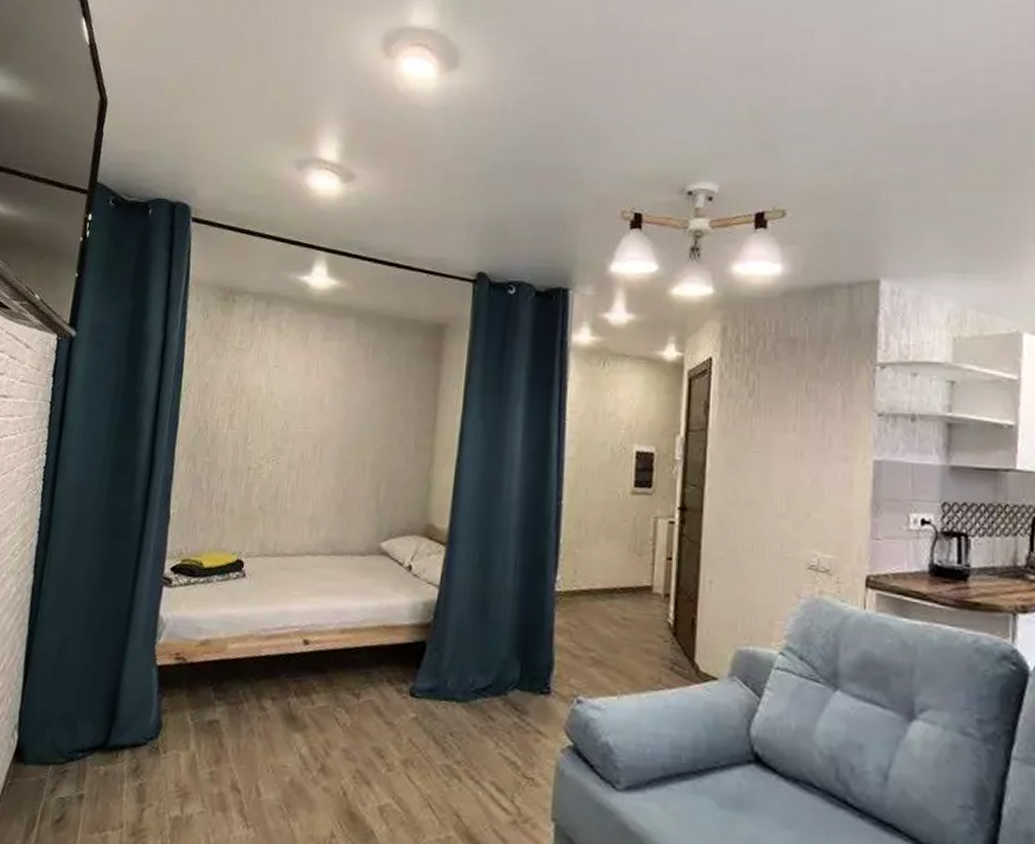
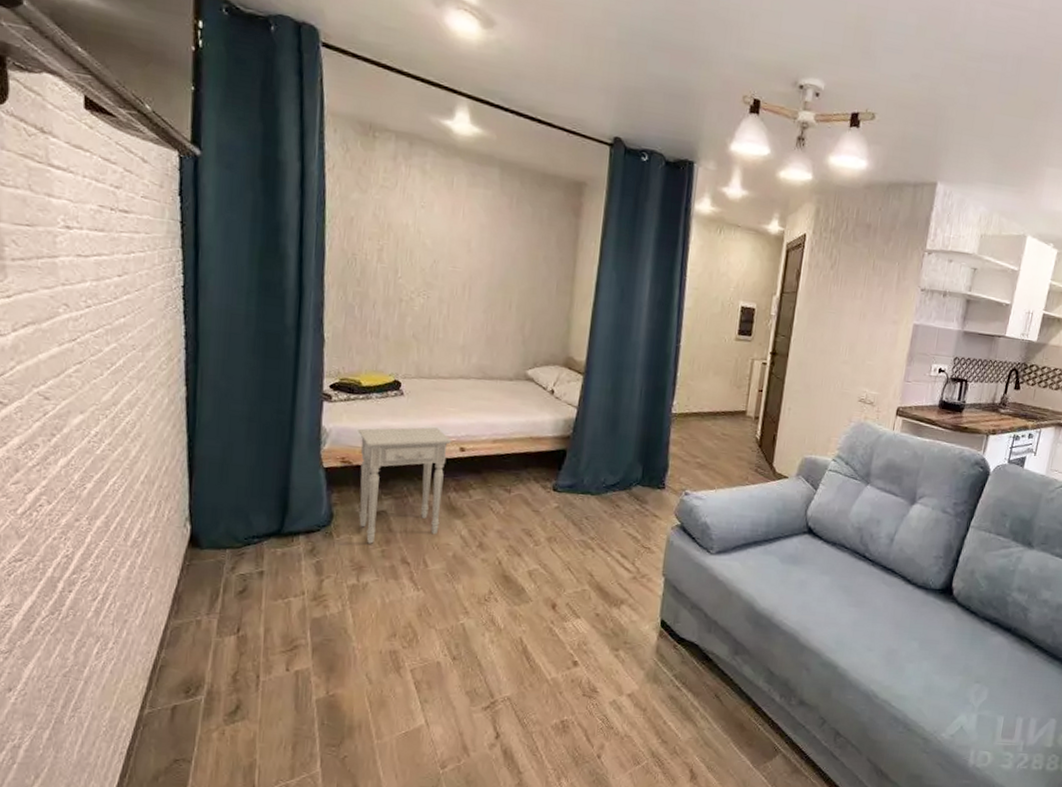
nightstand: none [188,615,295,763] -> present [358,427,452,544]

